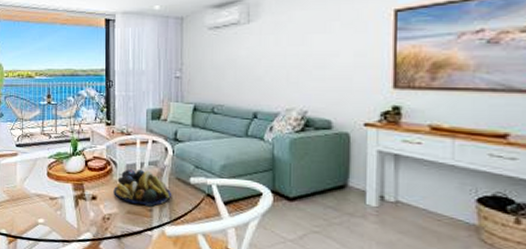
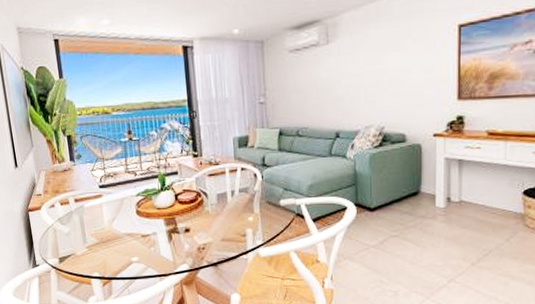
fruit bowl: present [113,169,171,207] -> none [206,197,263,232]

